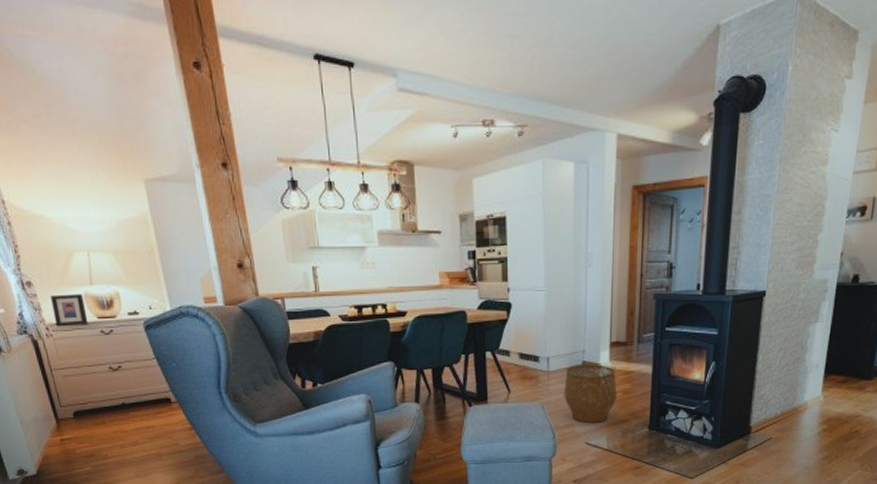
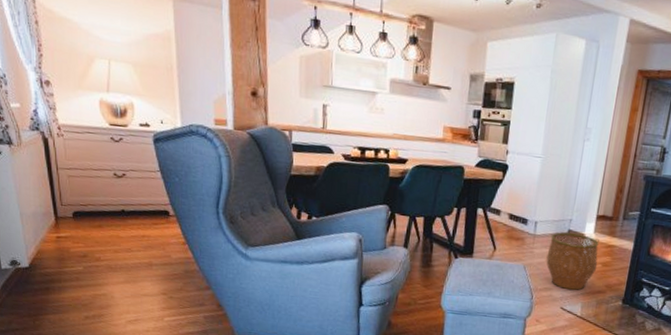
picture frame: present [50,294,89,327] -> none [67,96,100,130]

